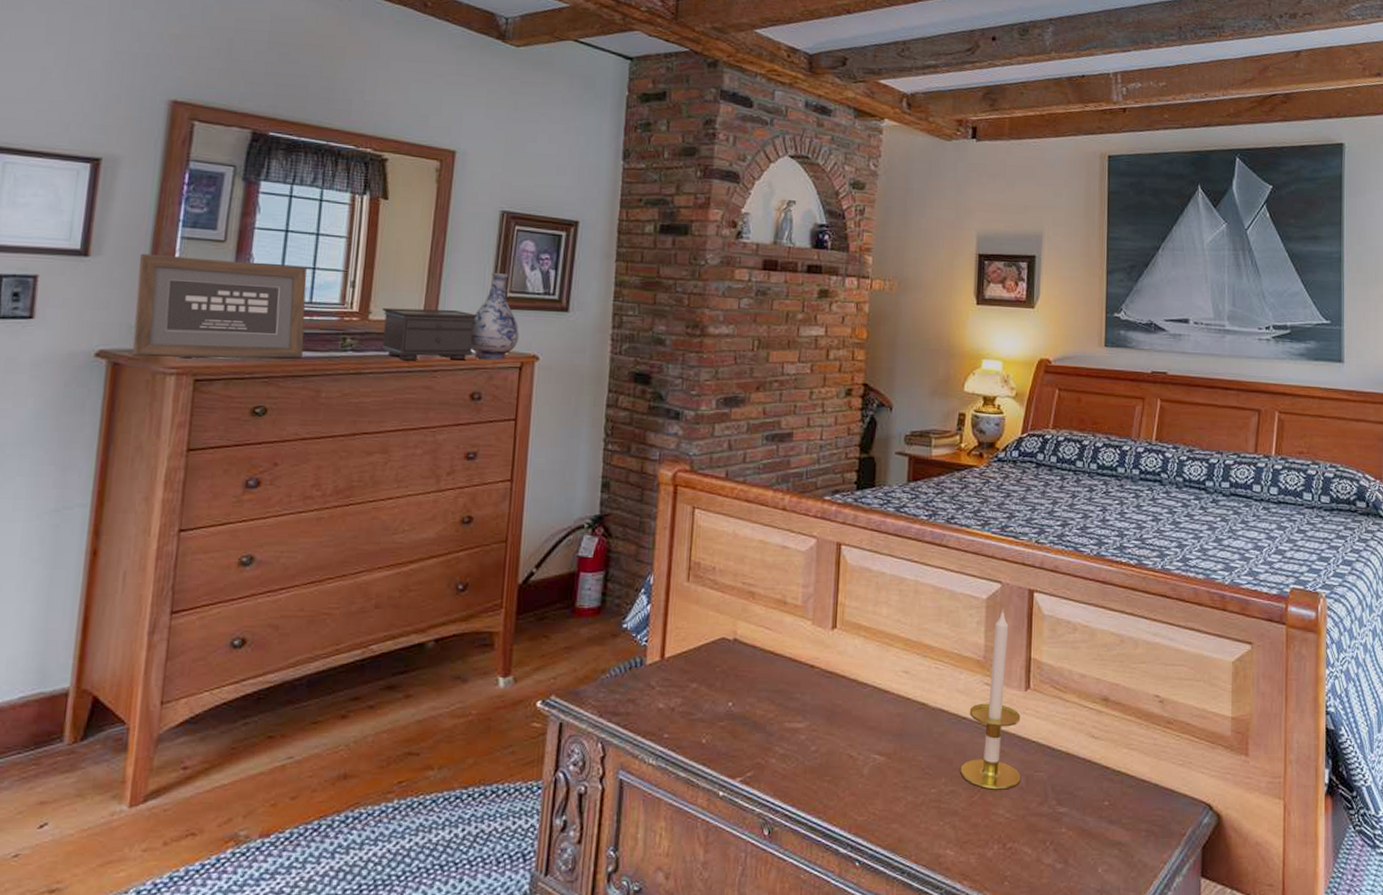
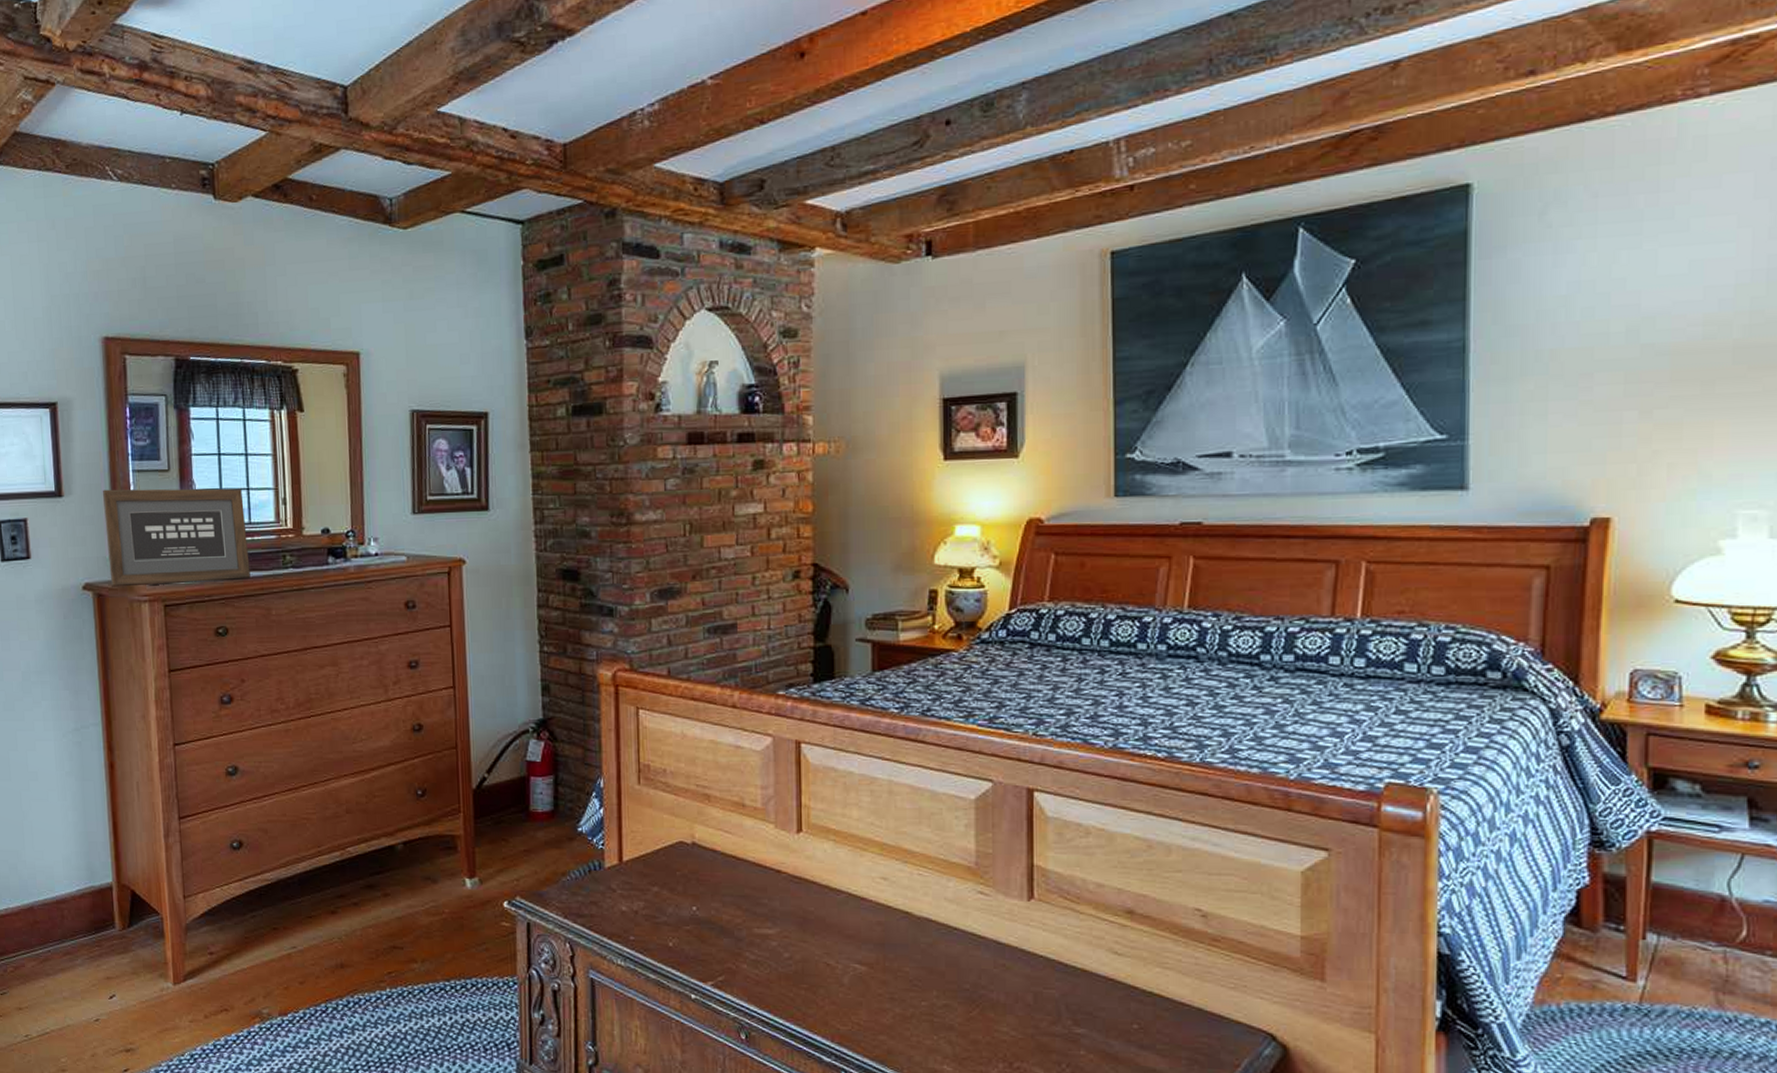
jewelry box: present [381,307,478,361] -> none [313,518,402,574]
vase: present [471,273,519,360] -> none [398,476,444,566]
candle: present [960,609,1021,790] -> none [954,810,1028,1006]

